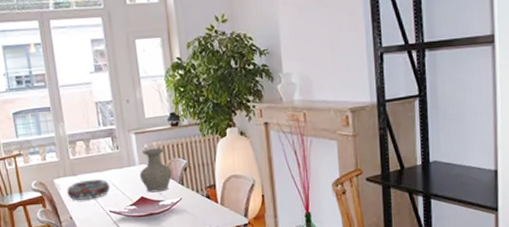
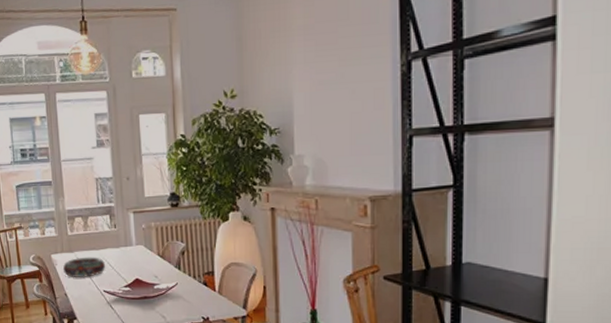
vase: present [139,148,173,193] -> none [135,229,169,275]

